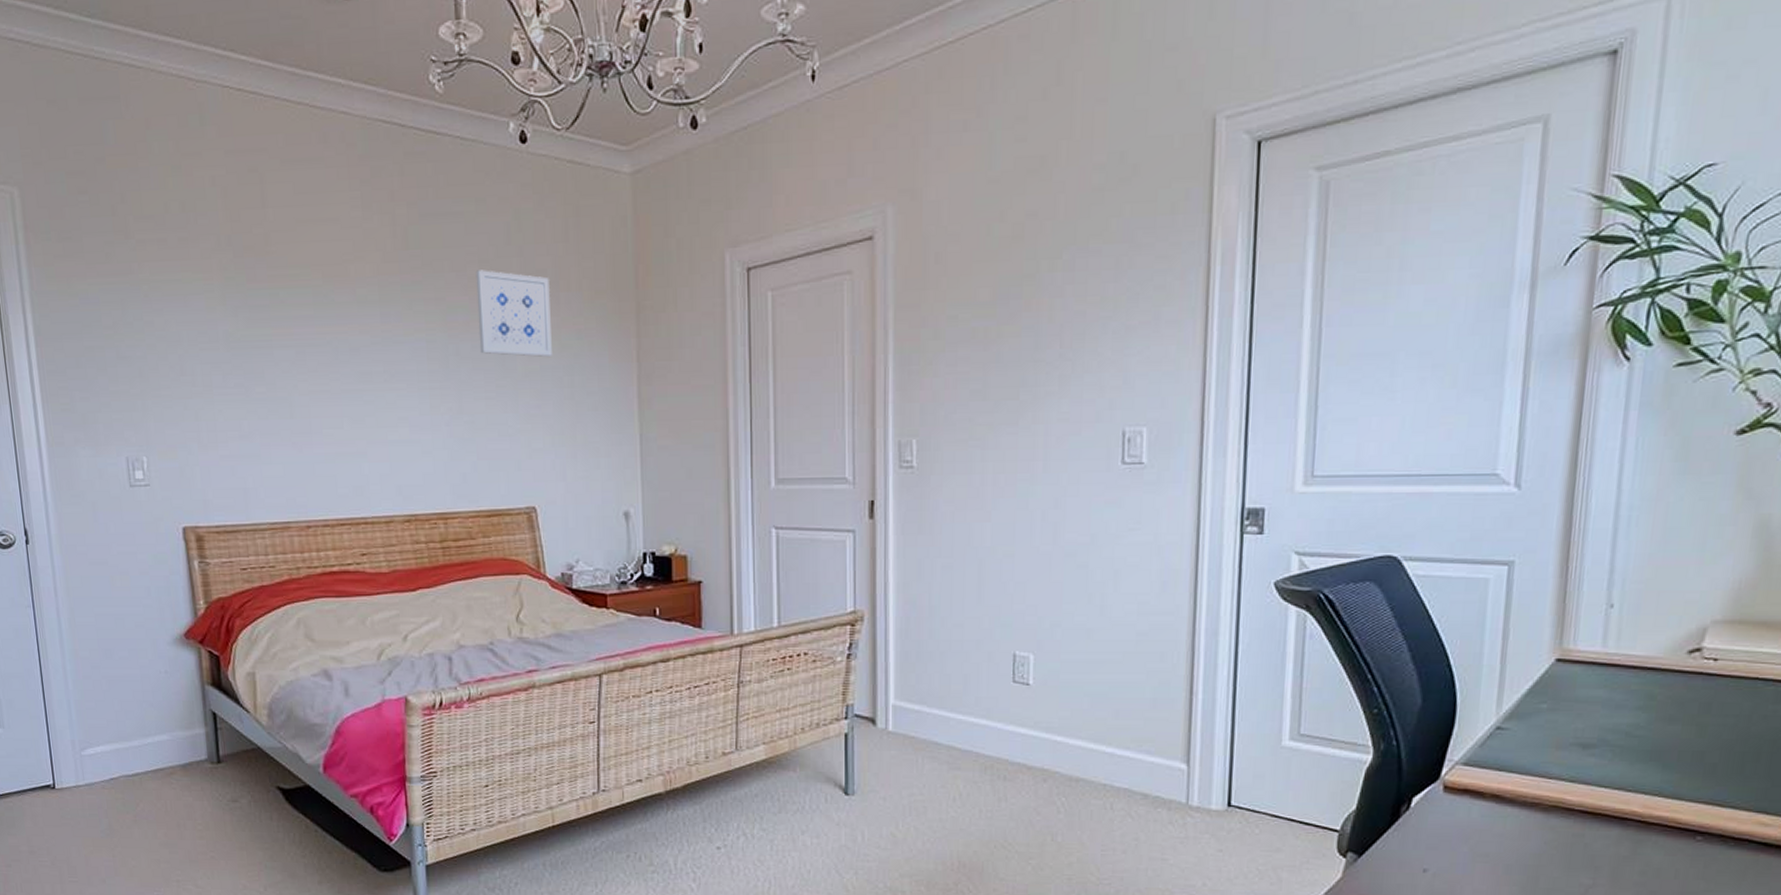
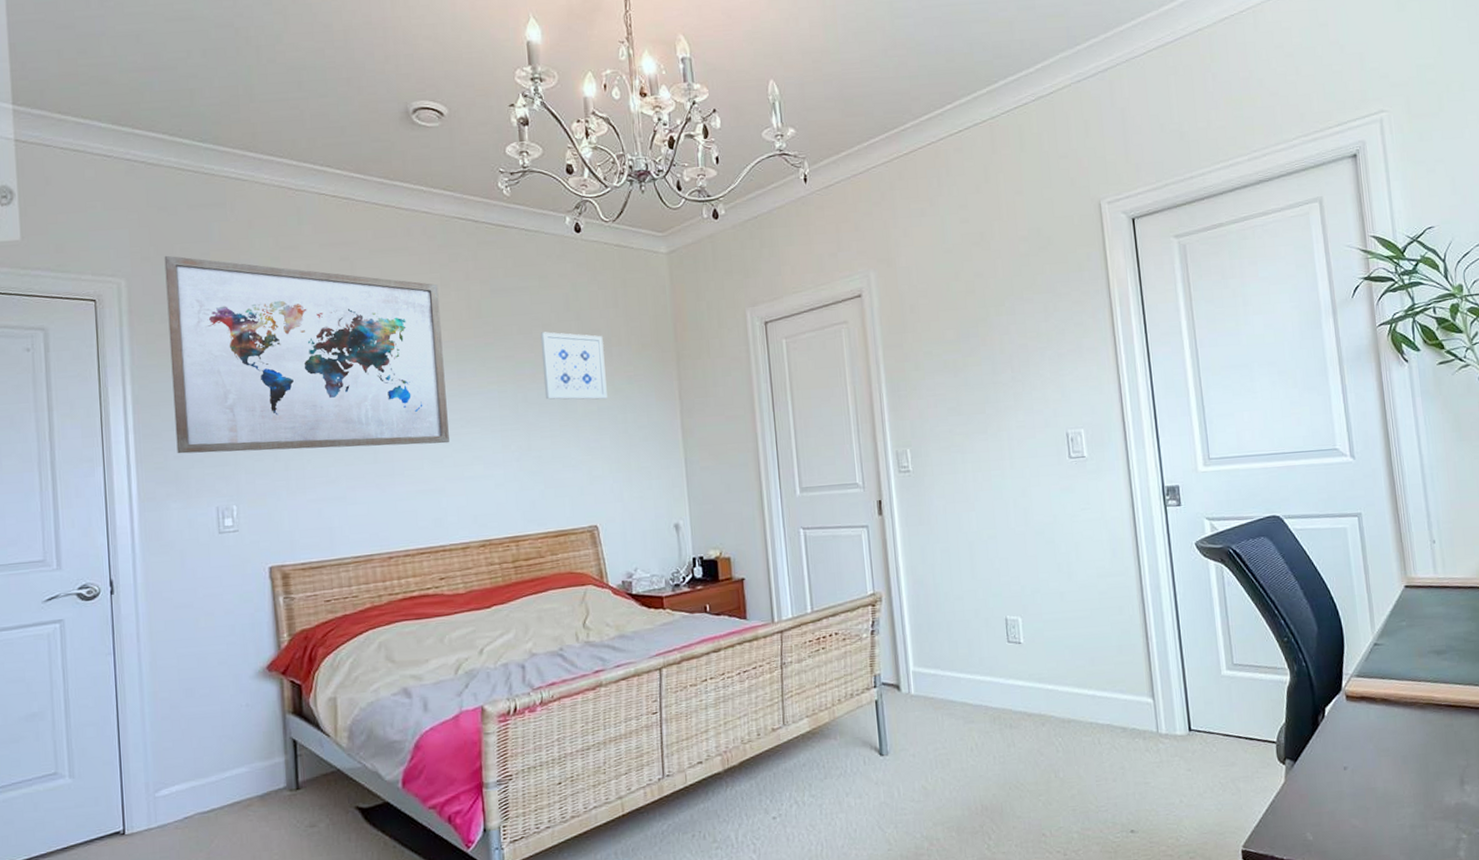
wall art: none [57,160,372,400] -> present [164,255,449,454]

